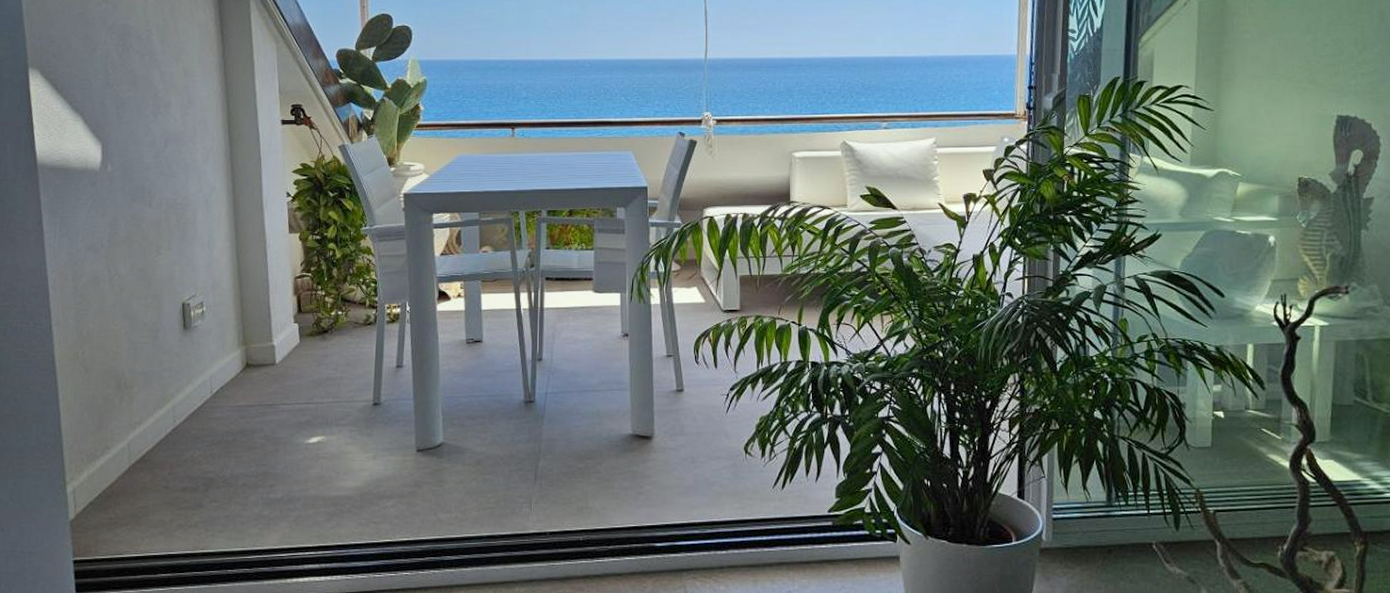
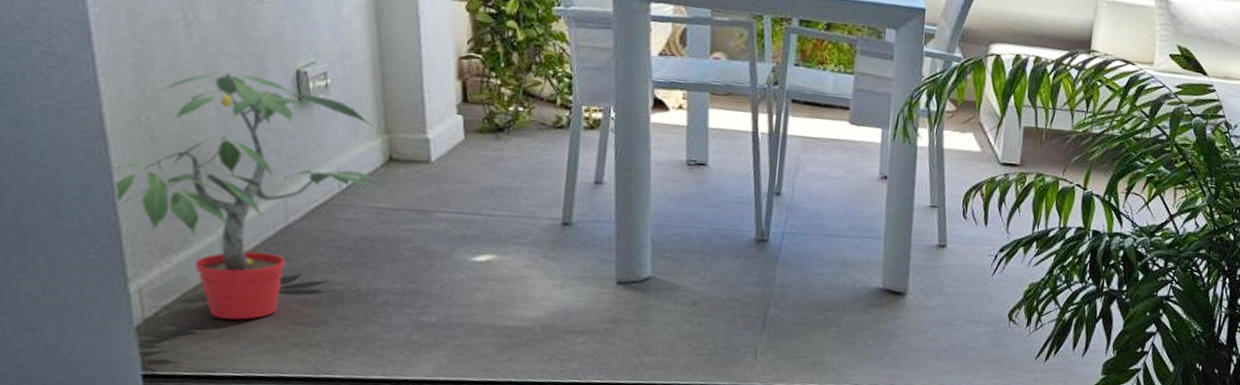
potted plant: none [58,312,242,509] -> present [111,73,383,320]

